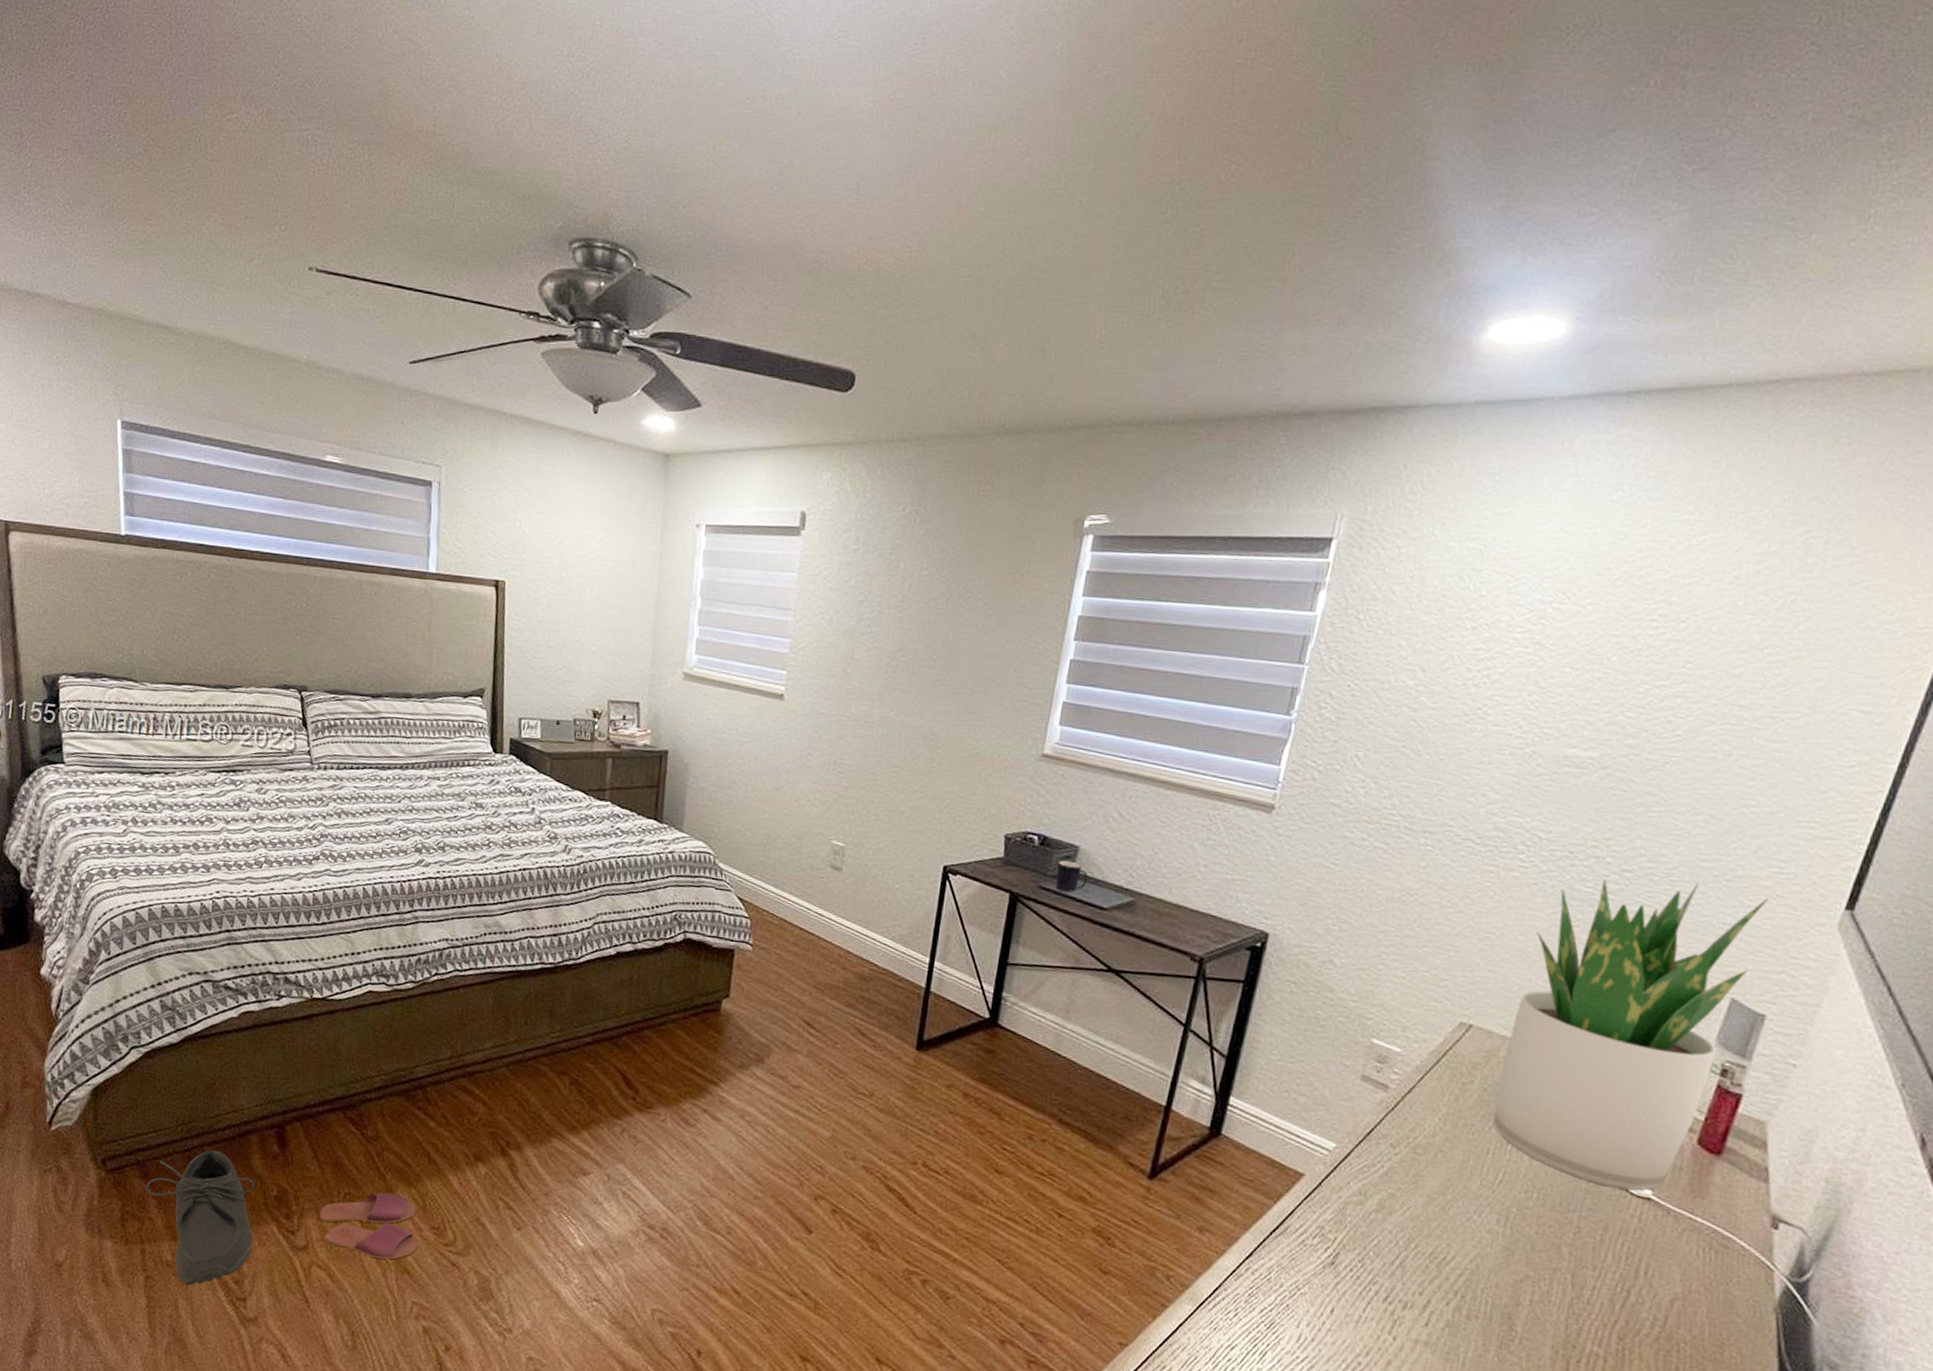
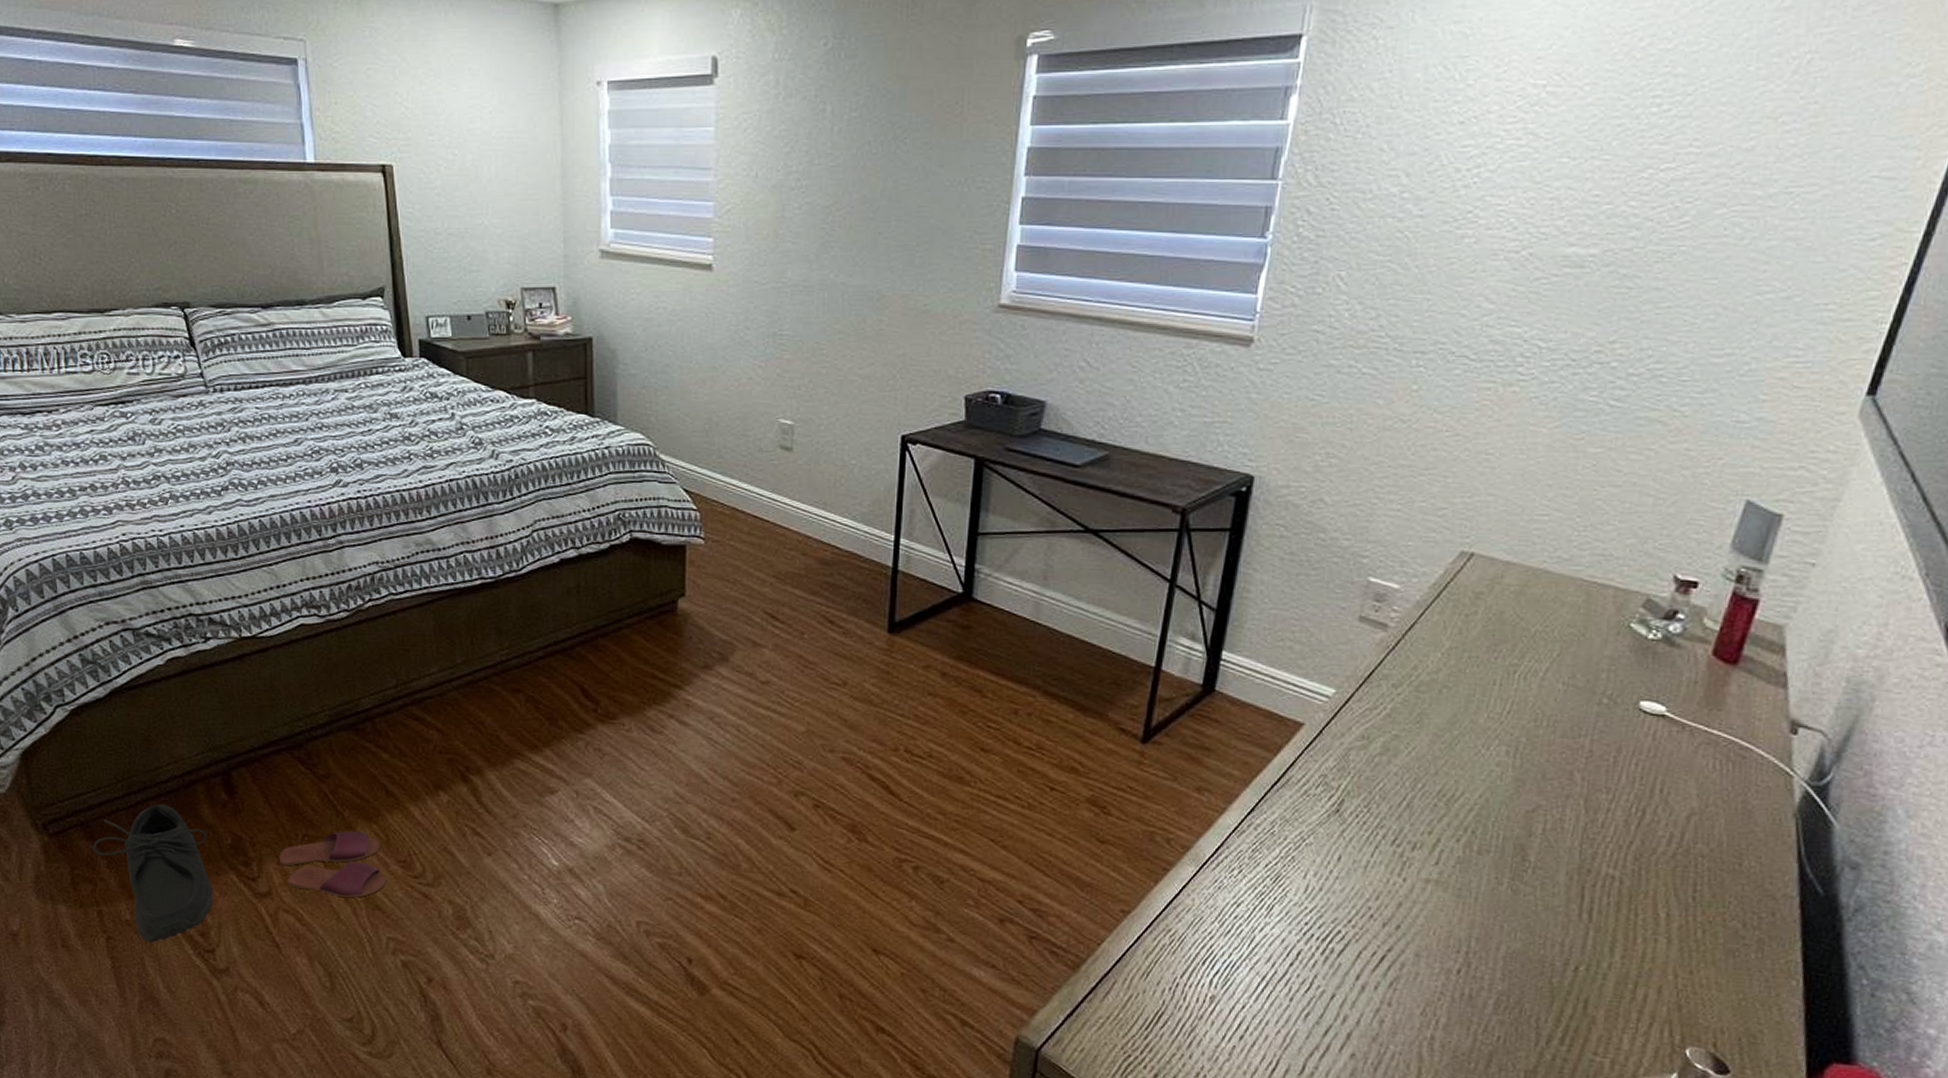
mug: present [1055,860,1088,894] -> none [1023,417,1057,453]
planter: present [1493,878,1769,1191] -> none [1498,380,1786,709]

